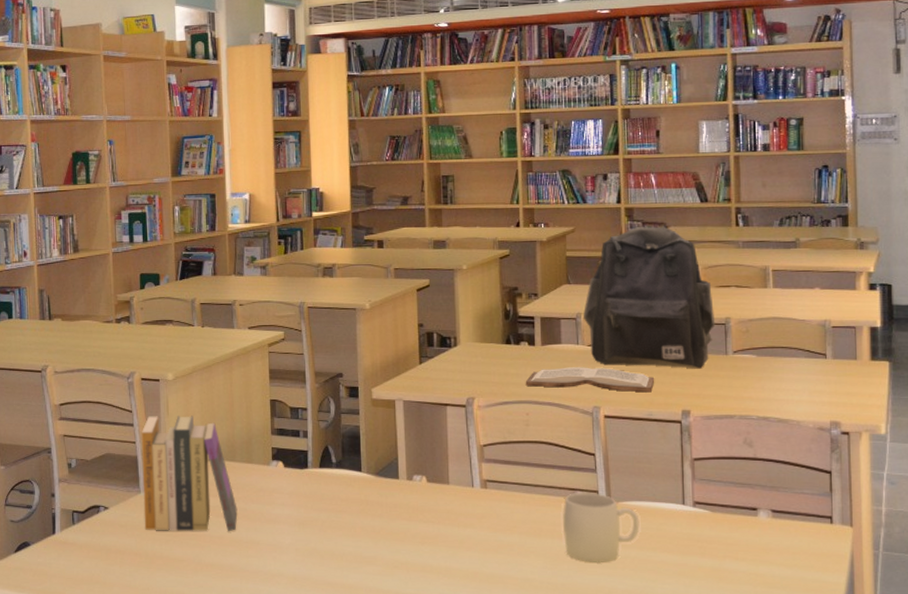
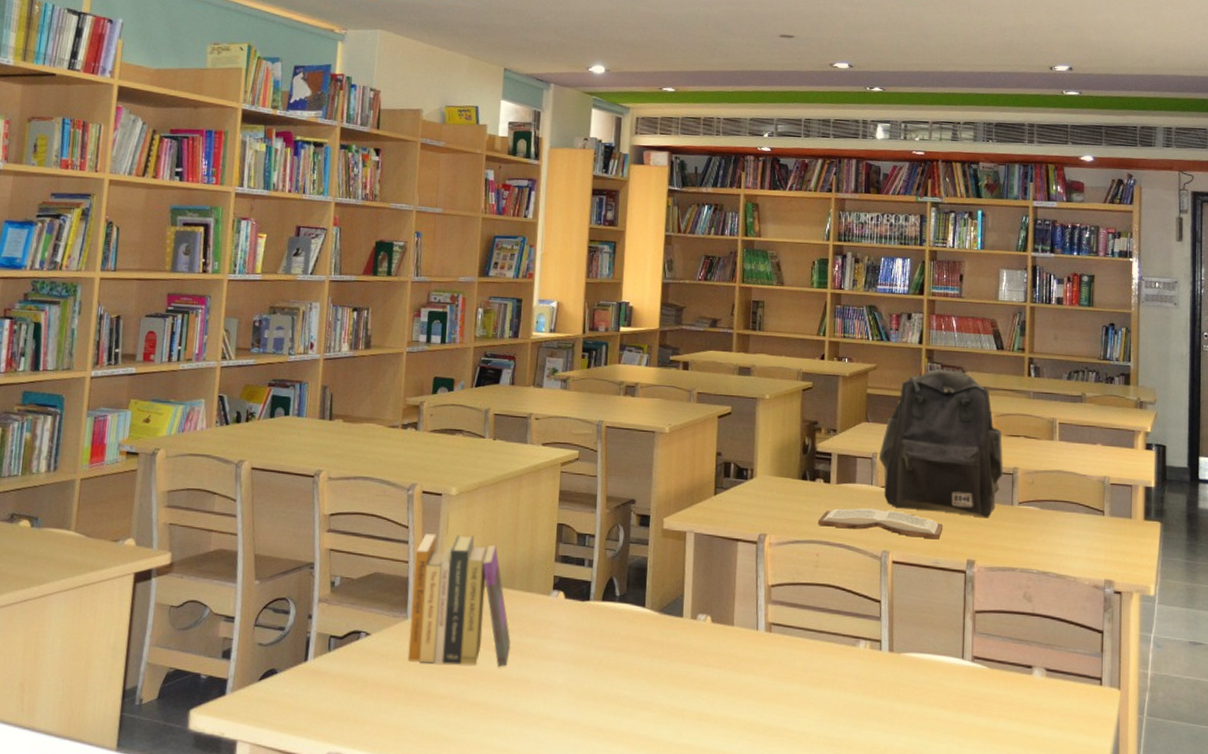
mug: present [563,493,640,562] -> none [844,641,919,717]

